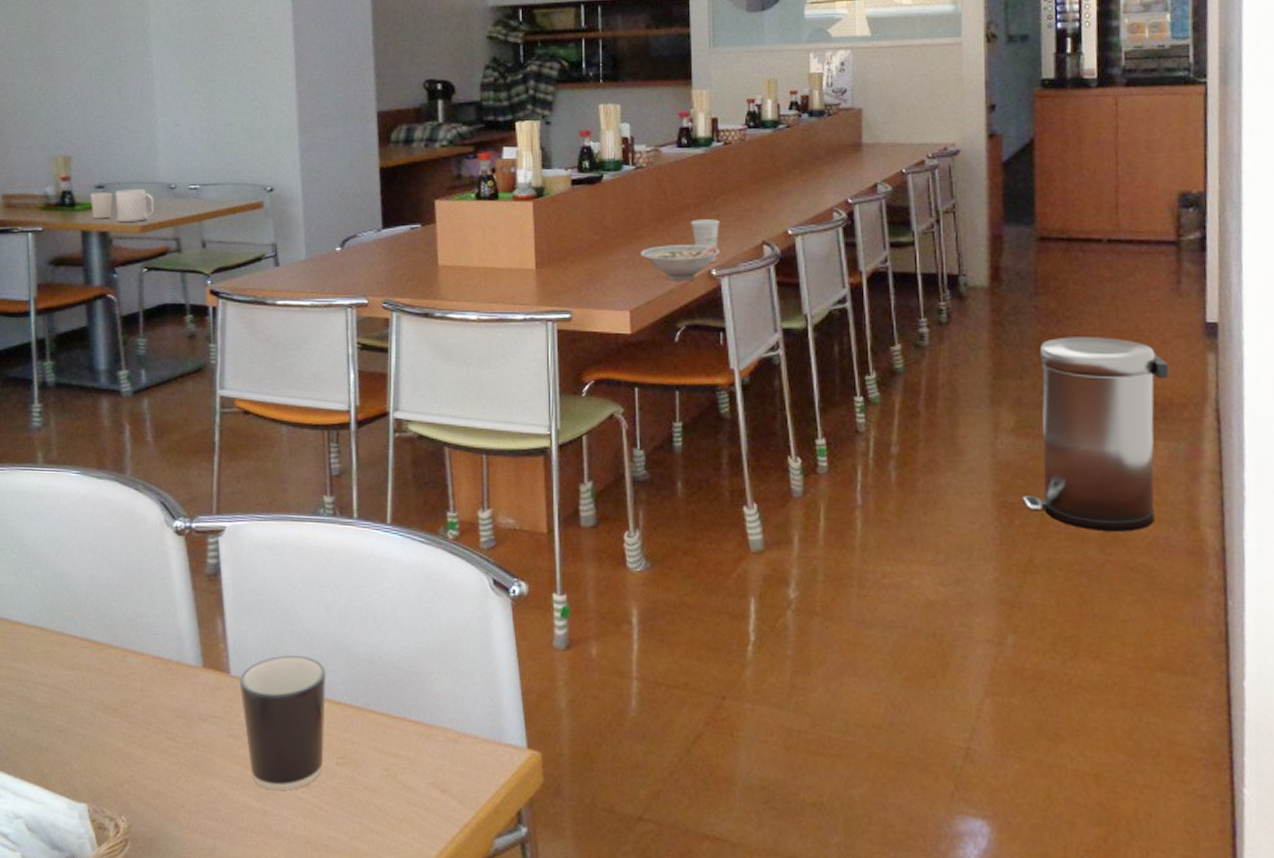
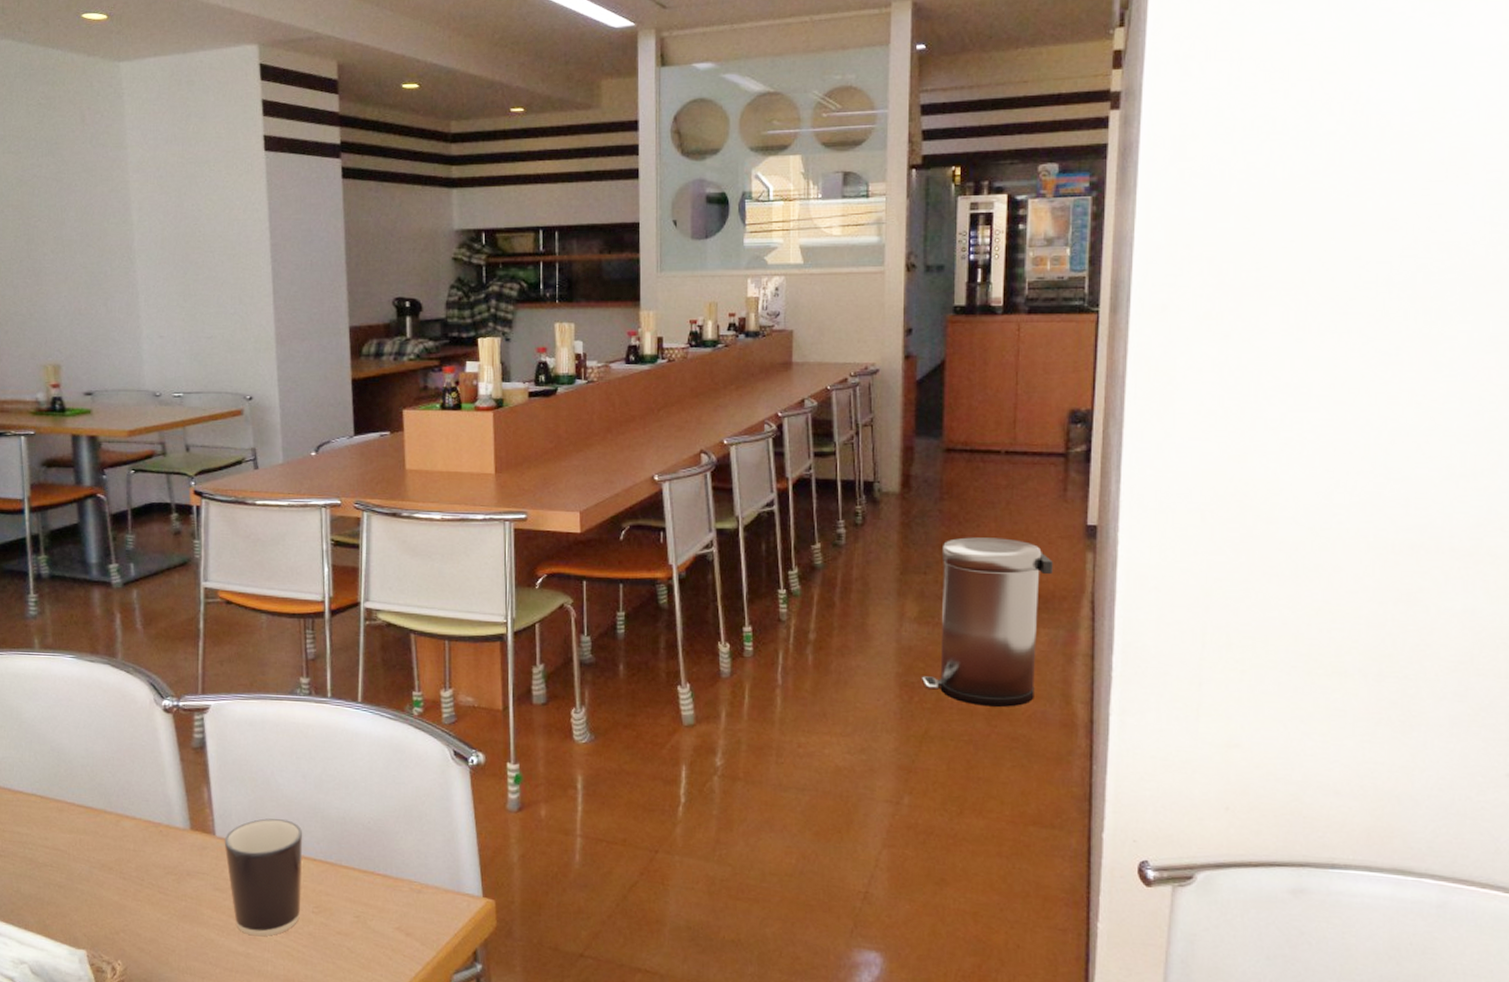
cup: present [90,192,113,219] -> none [79,399,101,424]
mug: present [115,188,155,223] -> none [103,395,141,428]
soup bowl: present [641,245,720,281] -> none [591,453,662,486]
cup: present [690,219,721,263] -> none [636,430,663,469]

